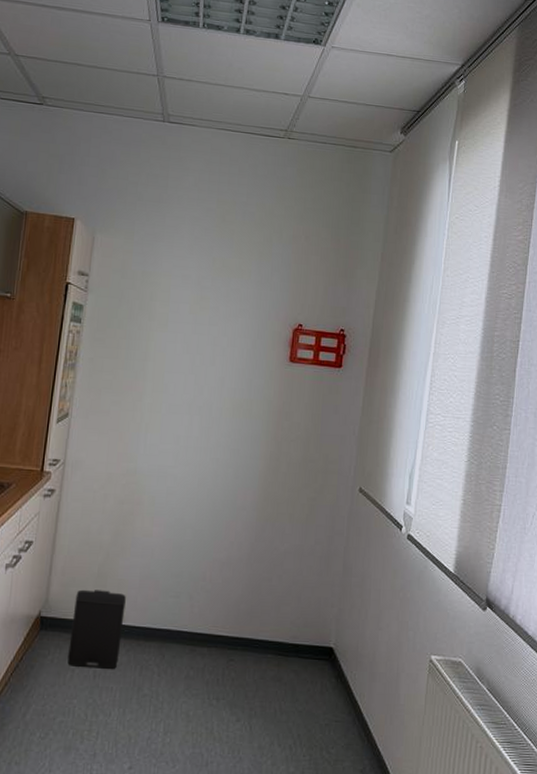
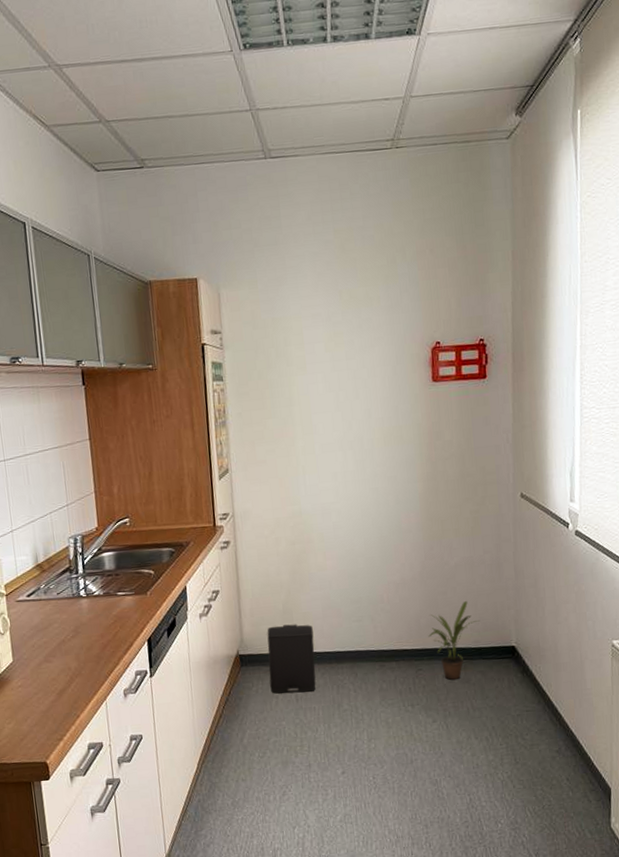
potted plant: none [246,591,302,676] -> present [428,600,480,680]

